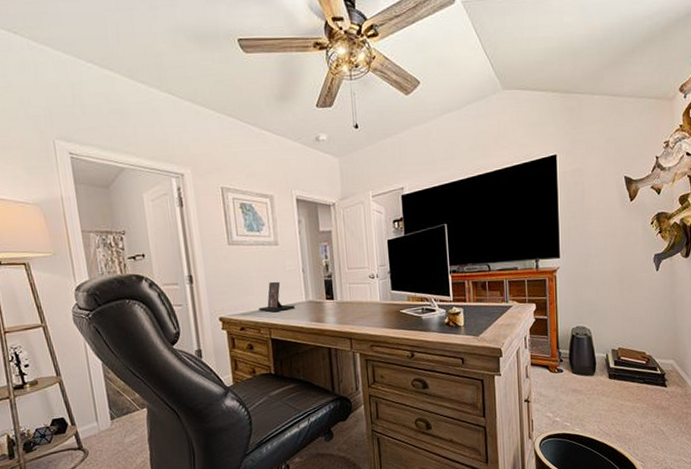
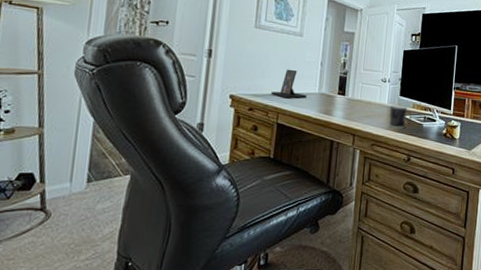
mug: none [382,300,409,326] -> present [388,105,412,129]

